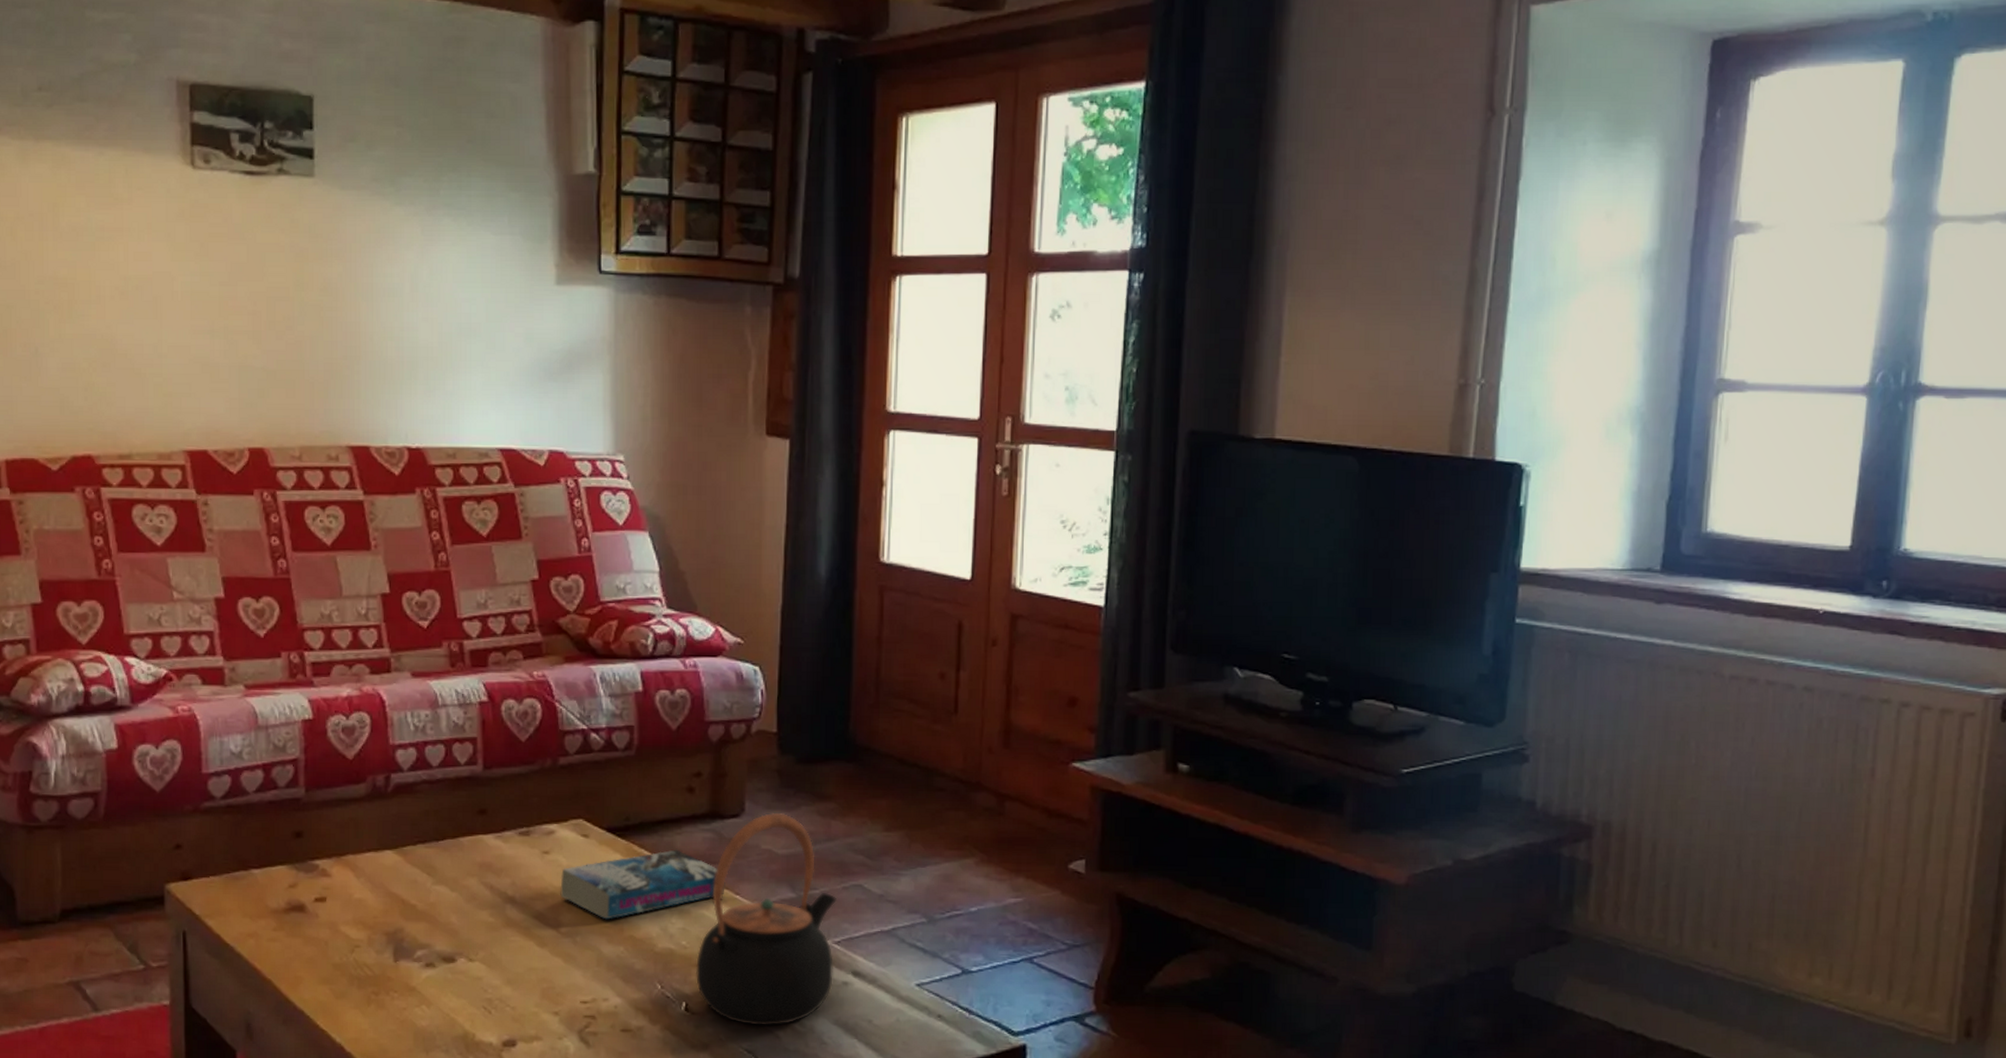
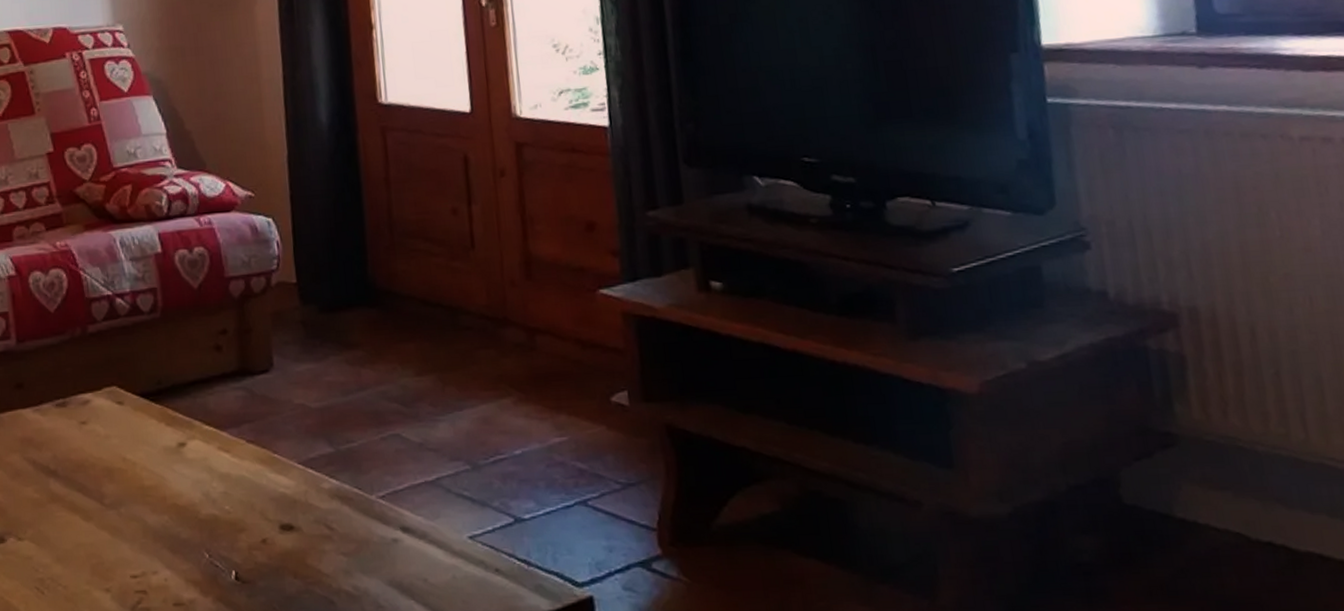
book: present [560,849,725,920] -> none [99,410,263,488]
teapot: present [696,812,836,1026] -> none [241,365,383,592]

